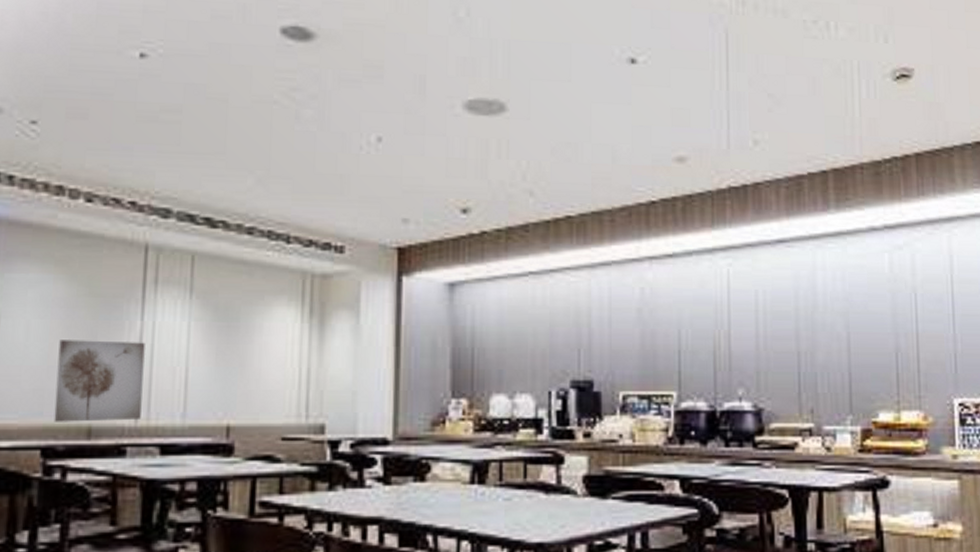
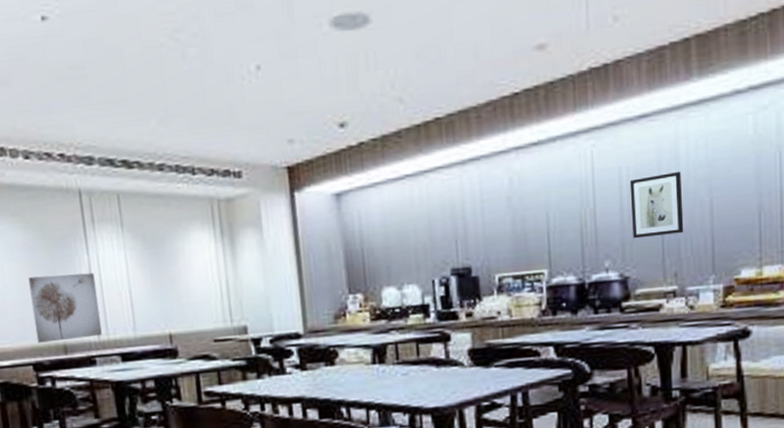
wall art: none [766,301,821,368] -> present [629,171,684,239]

